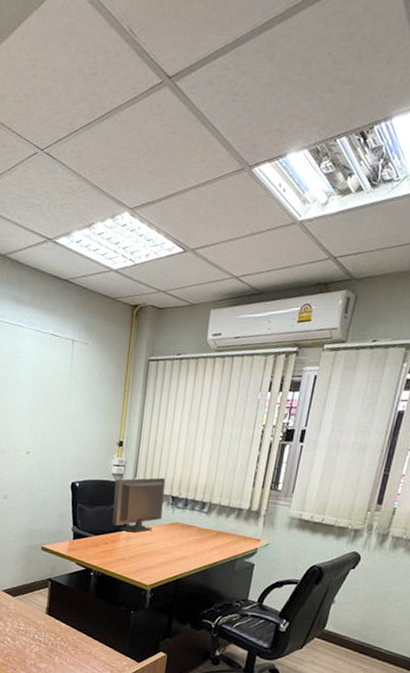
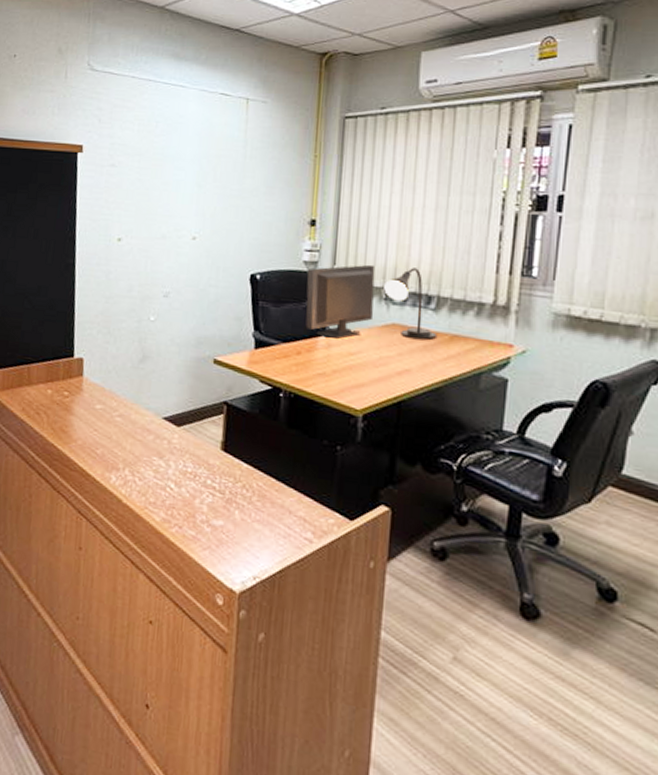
desk lamp: none [171,481,208,536] -> present [384,268,438,341]

